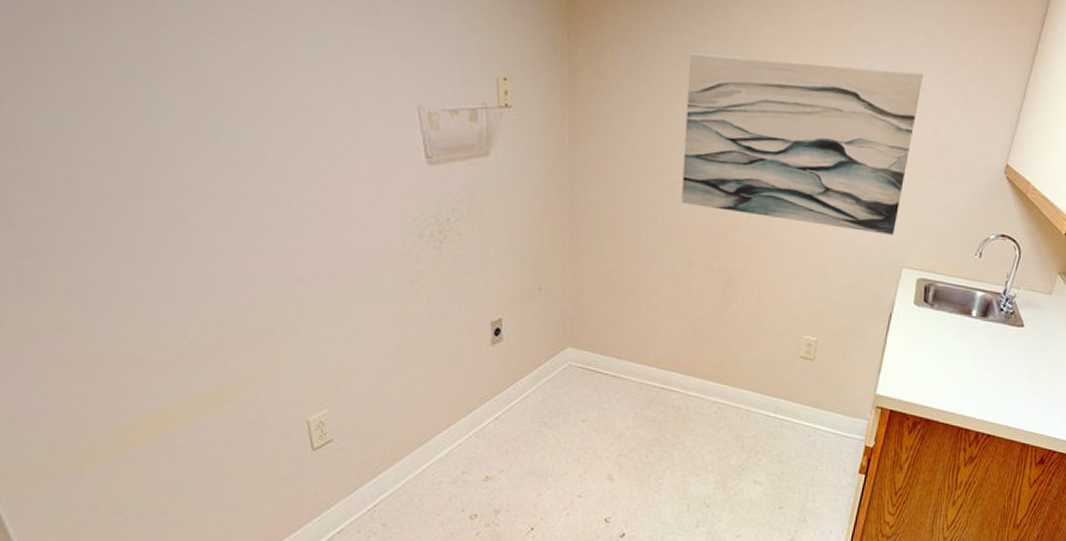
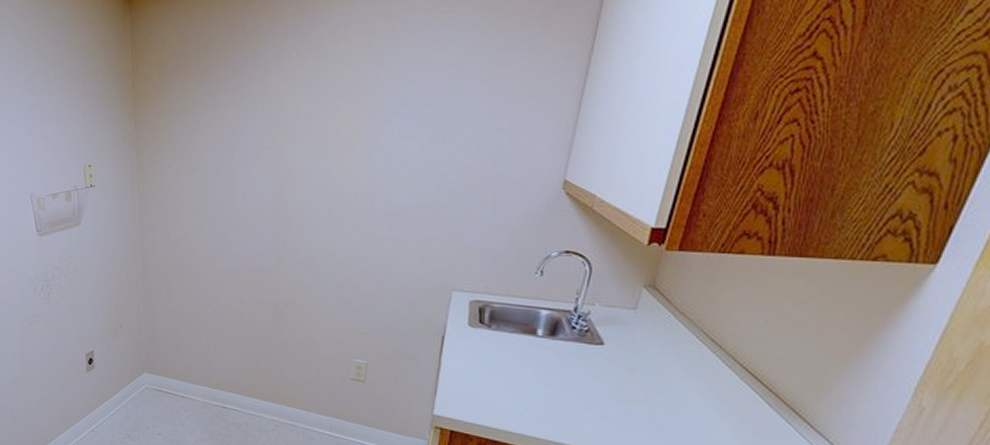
wall art: present [681,53,923,235] -> none [232,104,459,260]

